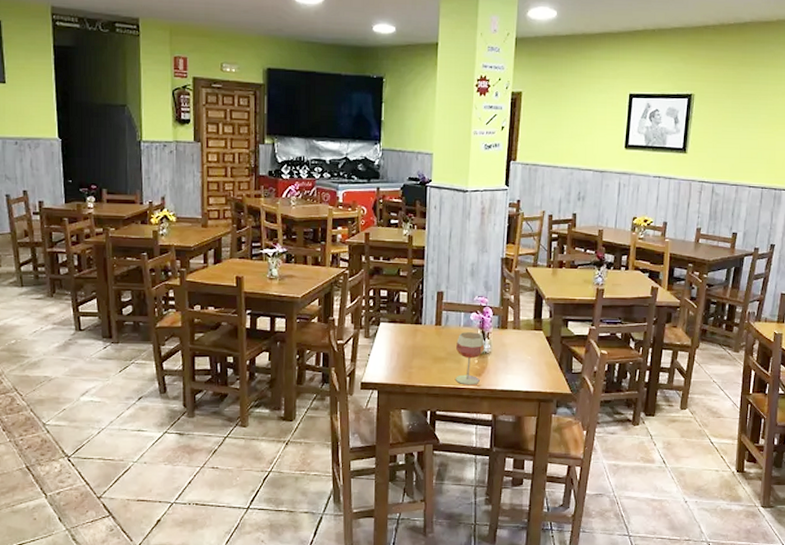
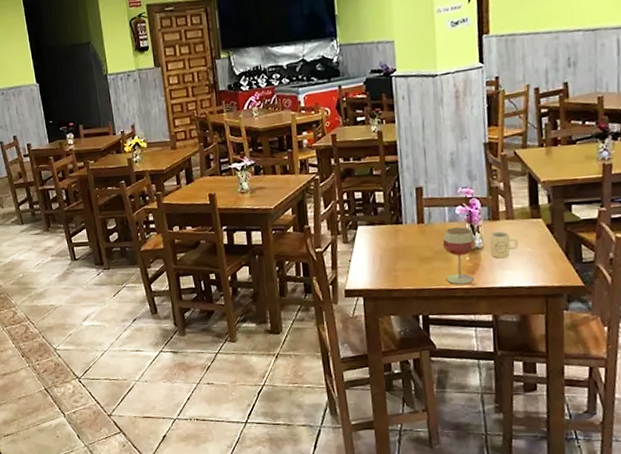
mug: none [497,339,521,364] -> present [489,231,519,259]

